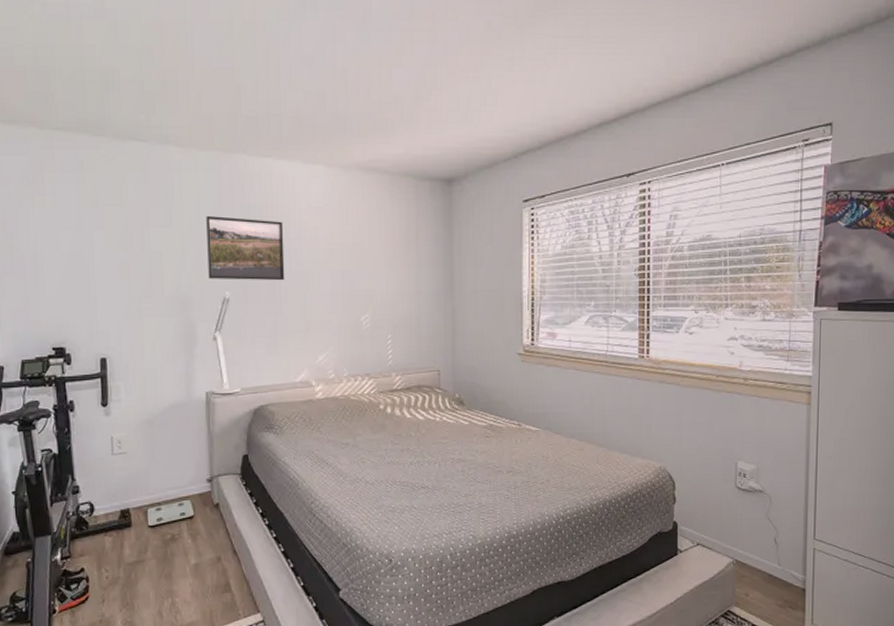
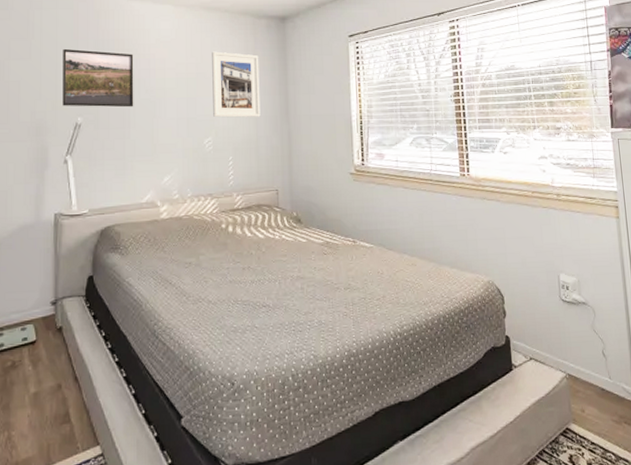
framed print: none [369,218,422,293] -> present [212,51,261,118]

